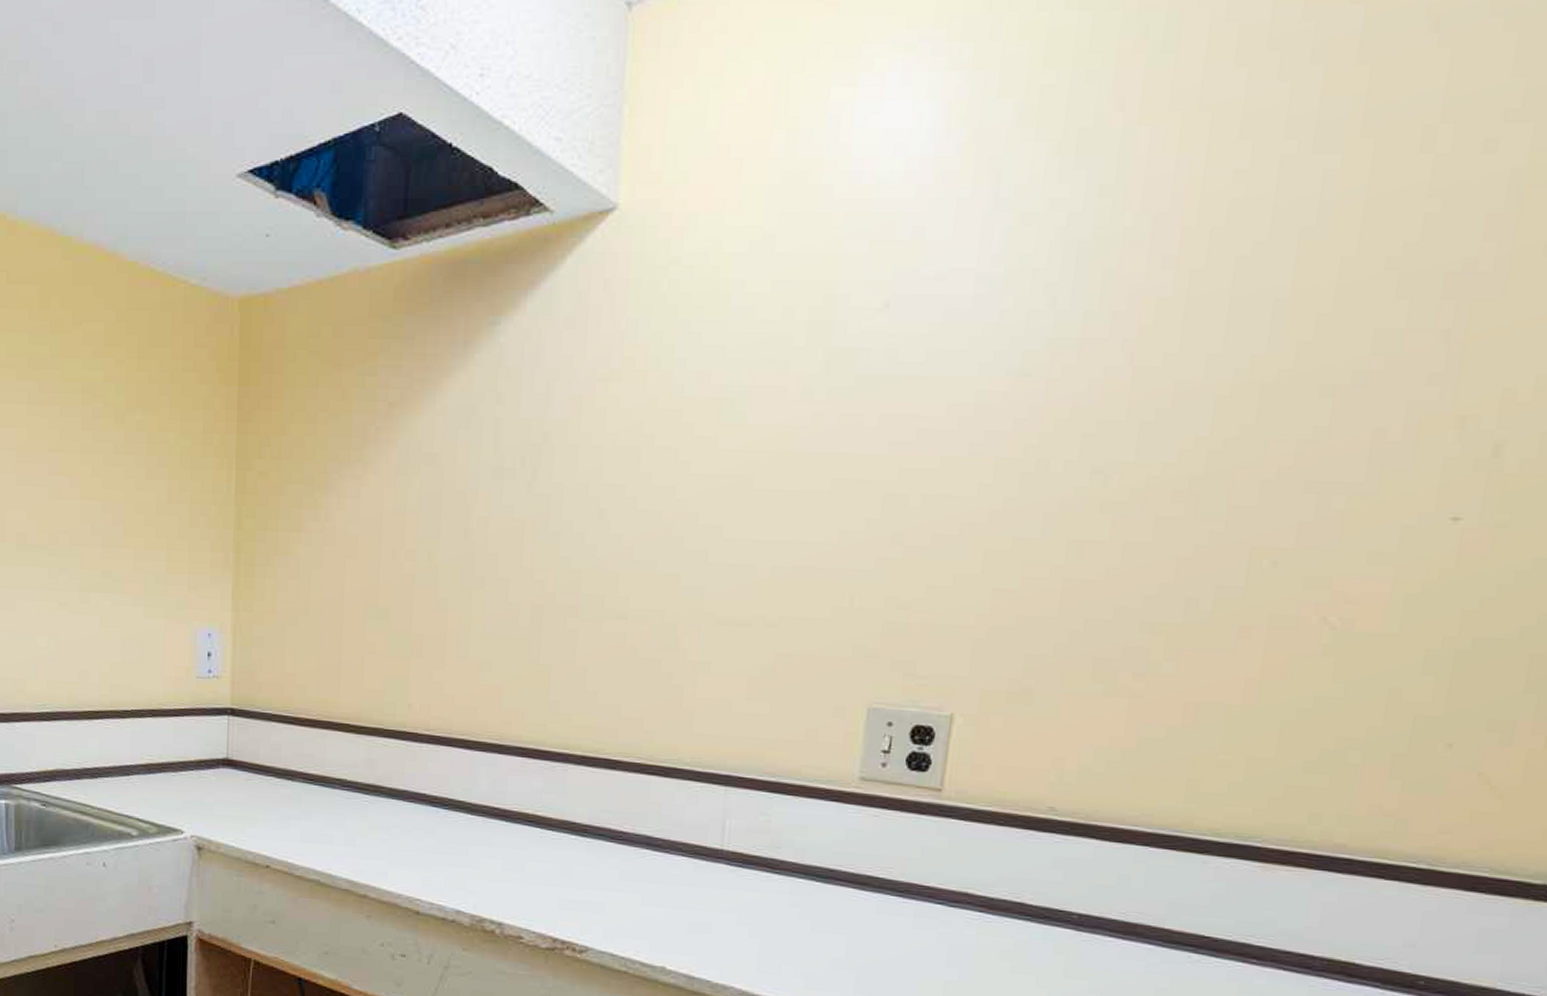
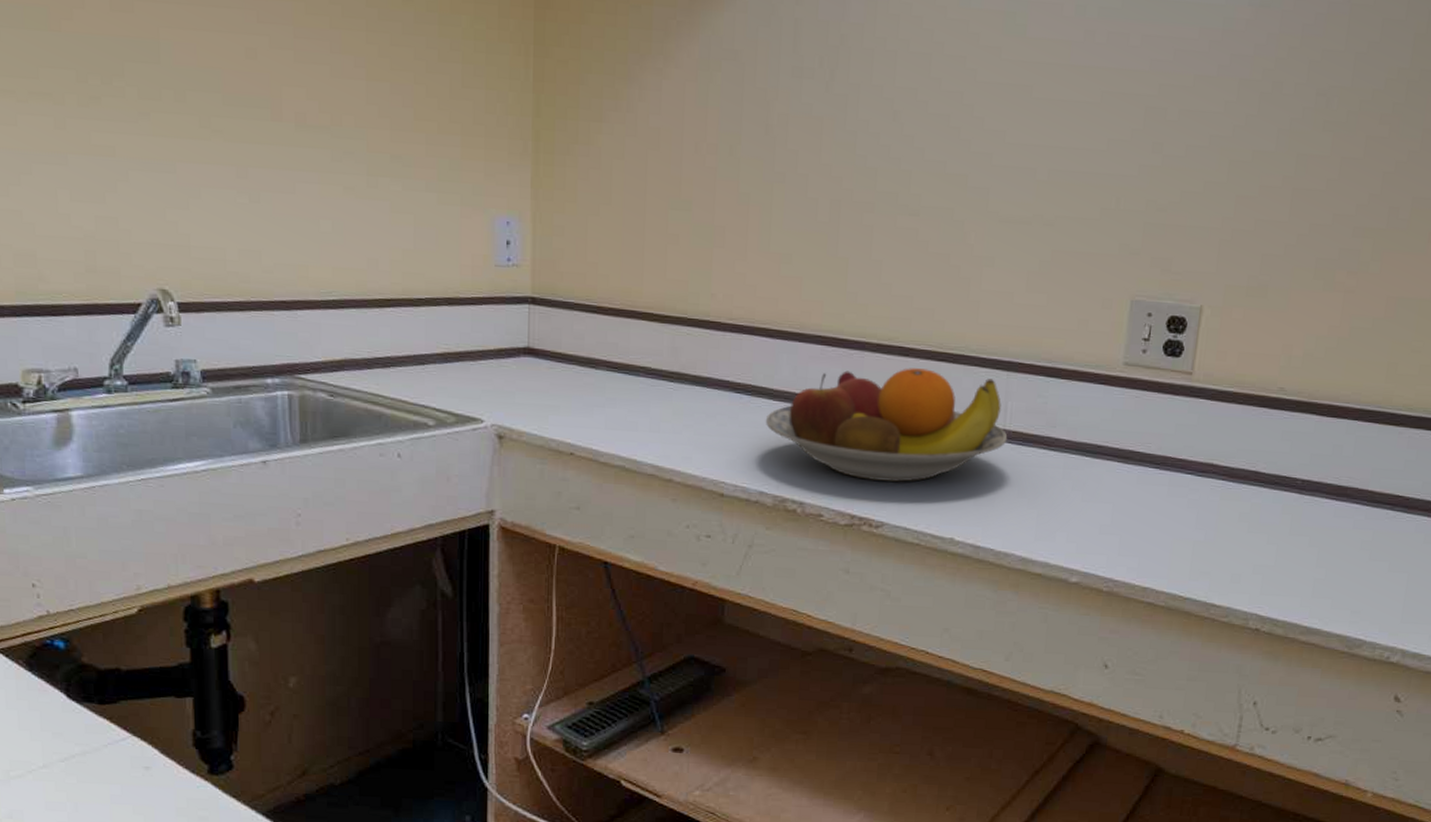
fruit bowl: none [462,781,726,905] -> present [765,368,1008,482]

